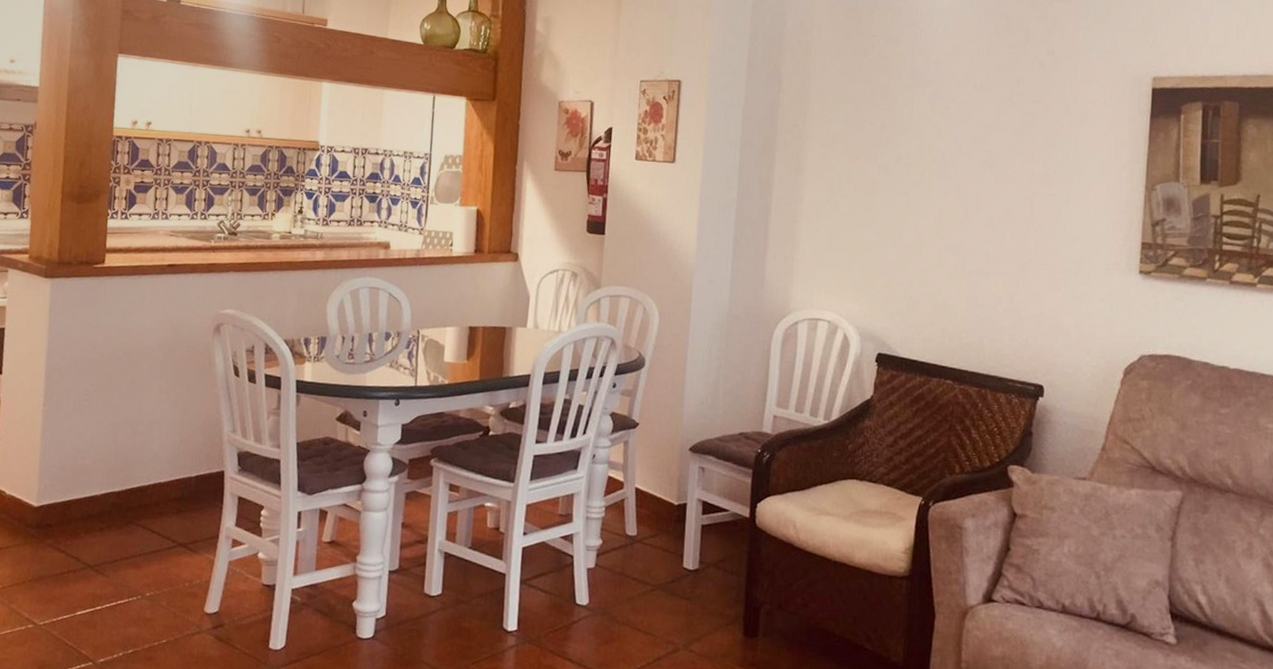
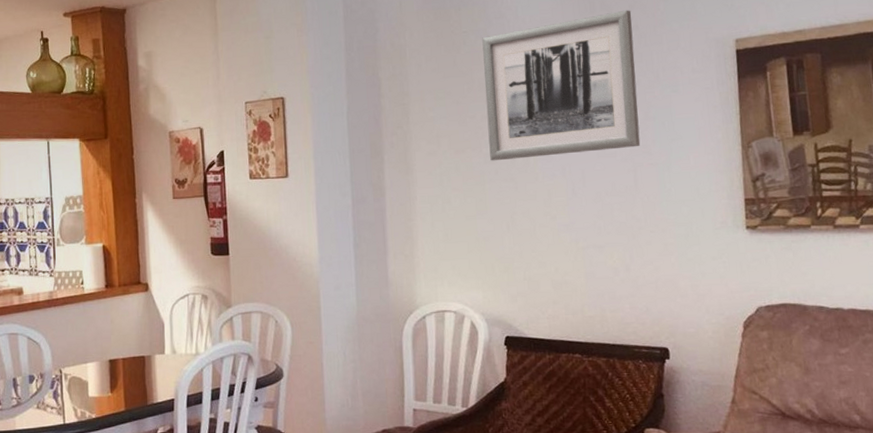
wall art: none [884,33,1049,176] -> present [482,10,641,161]

